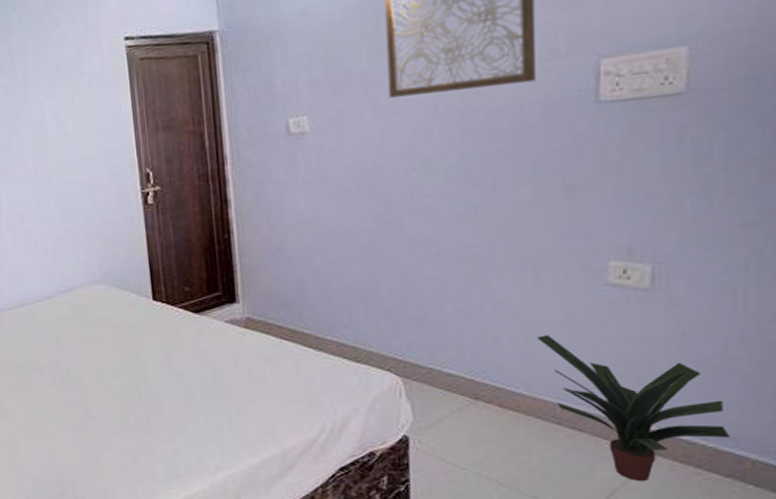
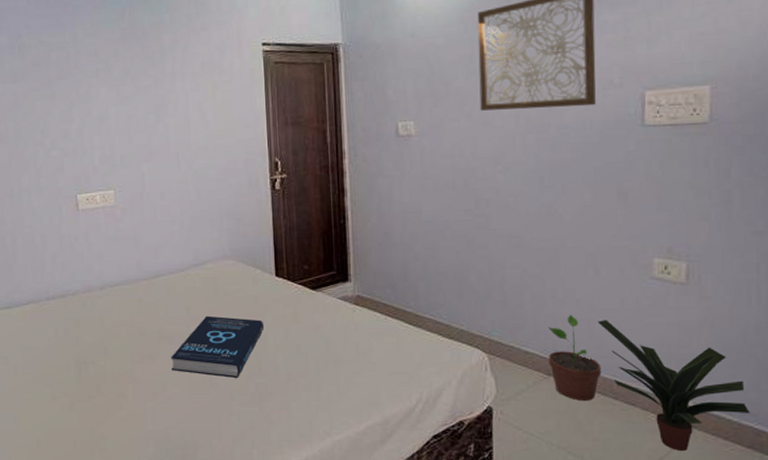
book: none [42,345,143,411] -> present [171,316,264,378]
potted plant: none [475,331,542,427] -> present [548,315,602,401]

